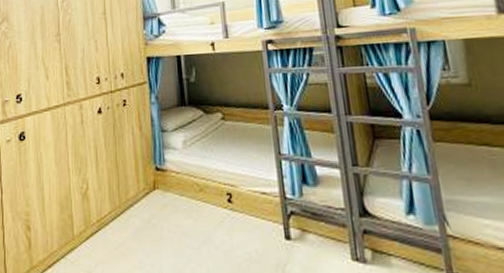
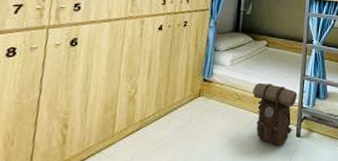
backpack: none [216,167,279,251] -> present [252,82,298,145]

